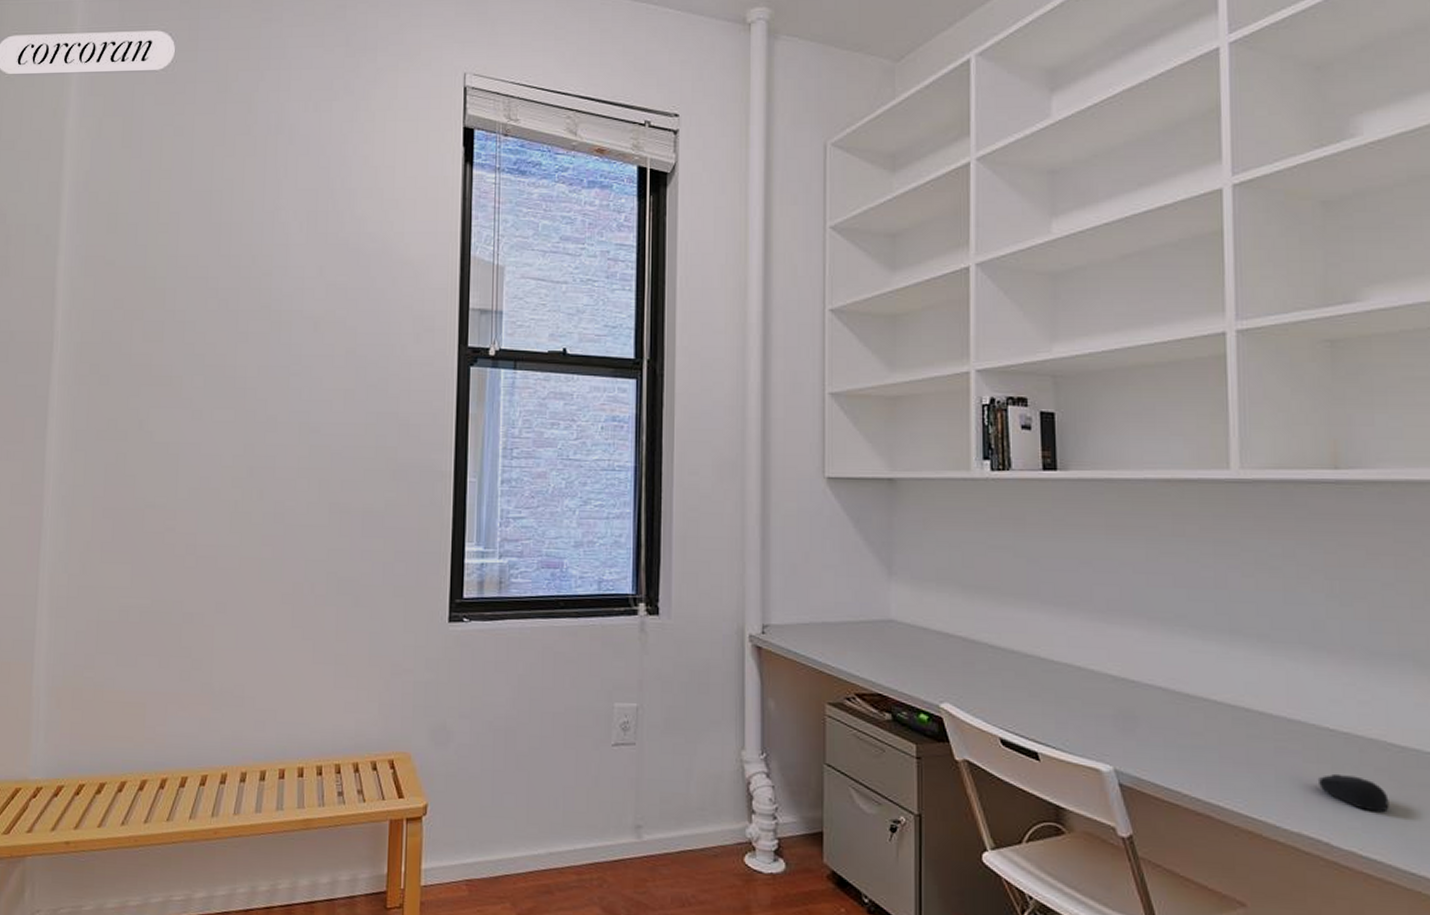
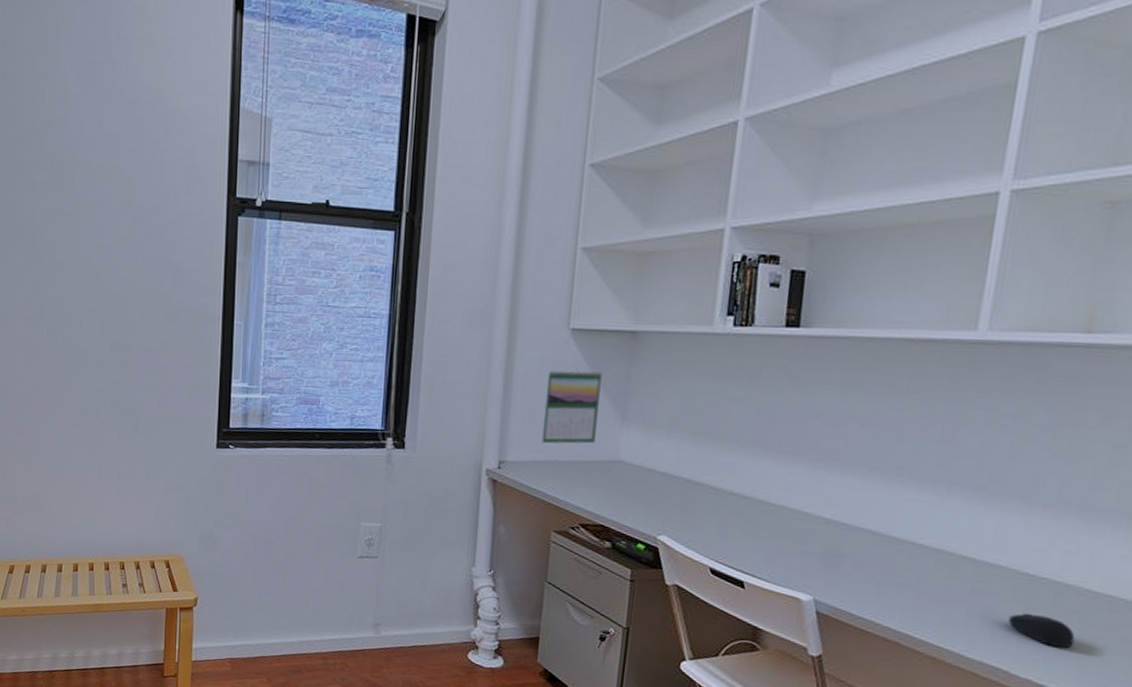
calendar: none [806,520,863,604] -> present [541,369,602,444]

